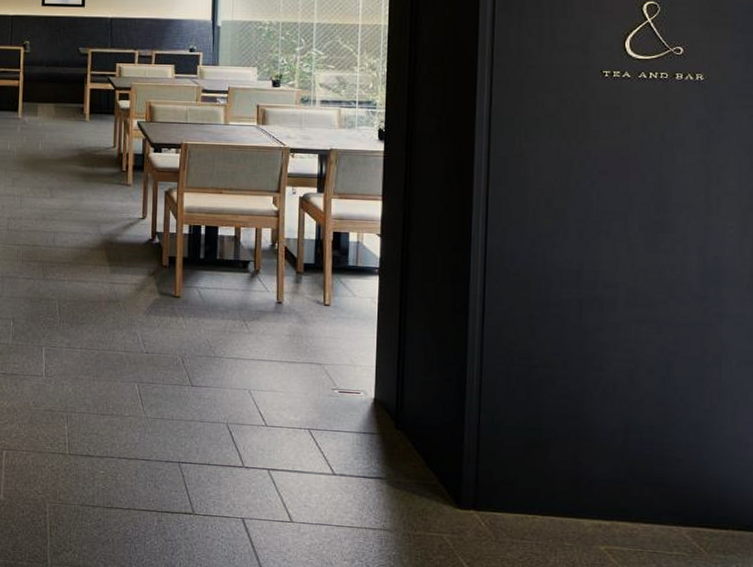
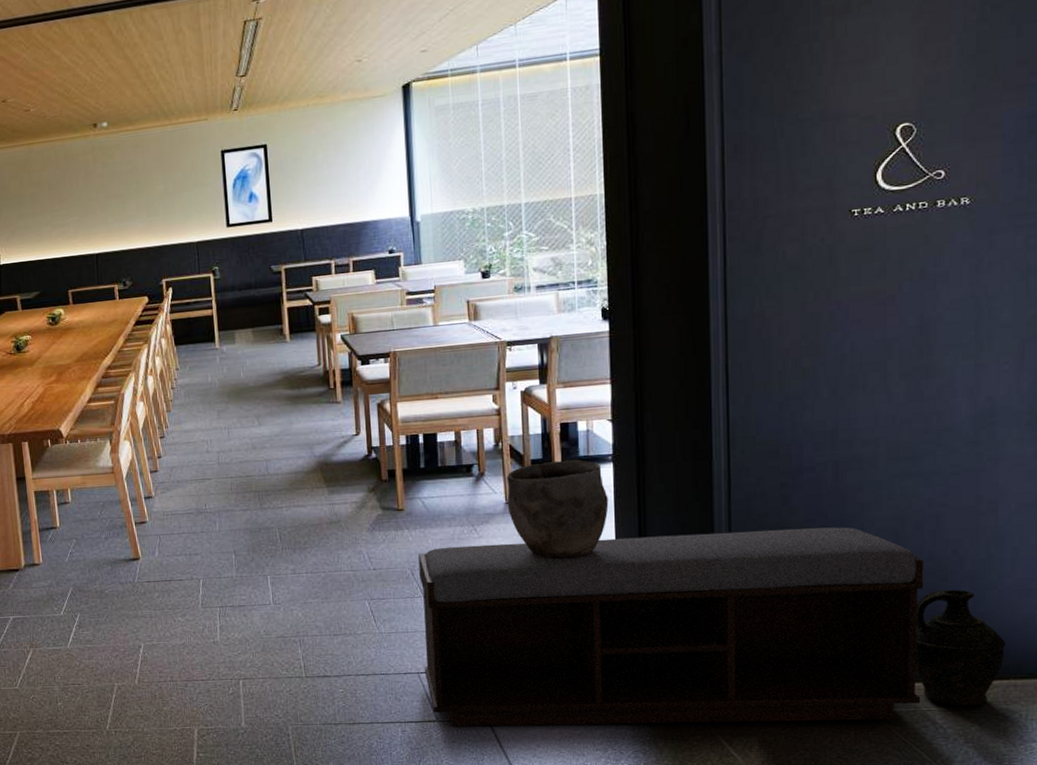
bench: none [185,338,655,558] -> present [418,527,924,726]
ceramic vessel: none [278,267,373,364] -> present [507,459,609,559]
ceramic jug: none [643,434,726,553] -> present [915,589,1007,706]

